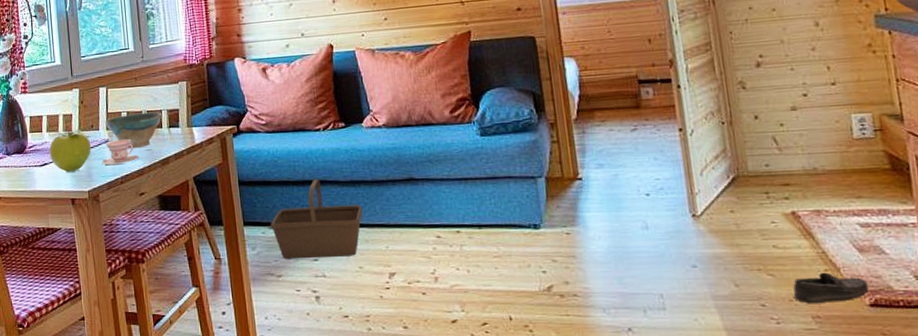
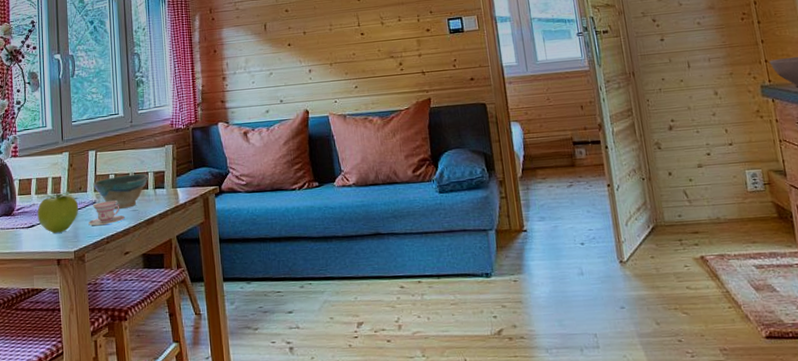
basket: present [270,179,364,258] -> none [248,235,335,312]
shoe: present [793,272,869,303] -> none [704,309,765,337]

